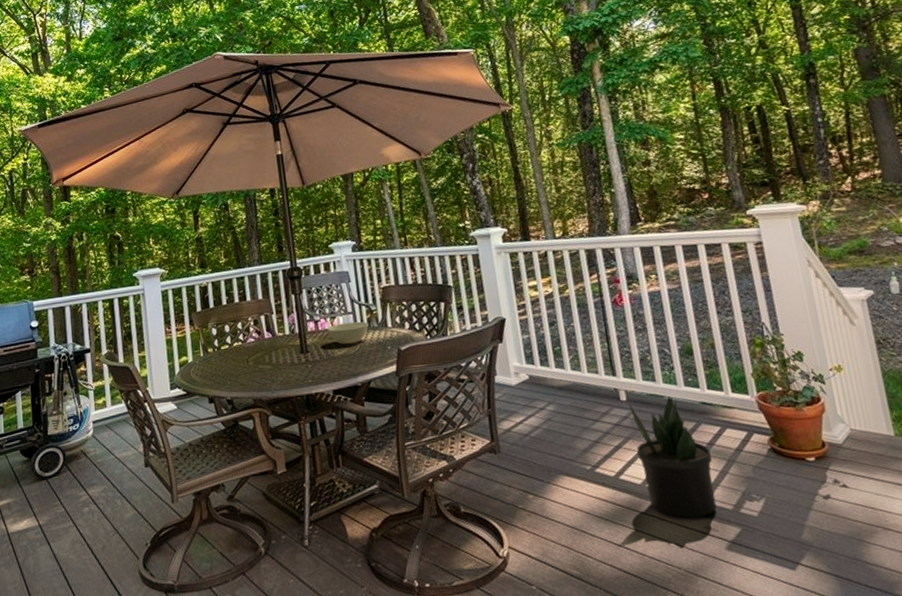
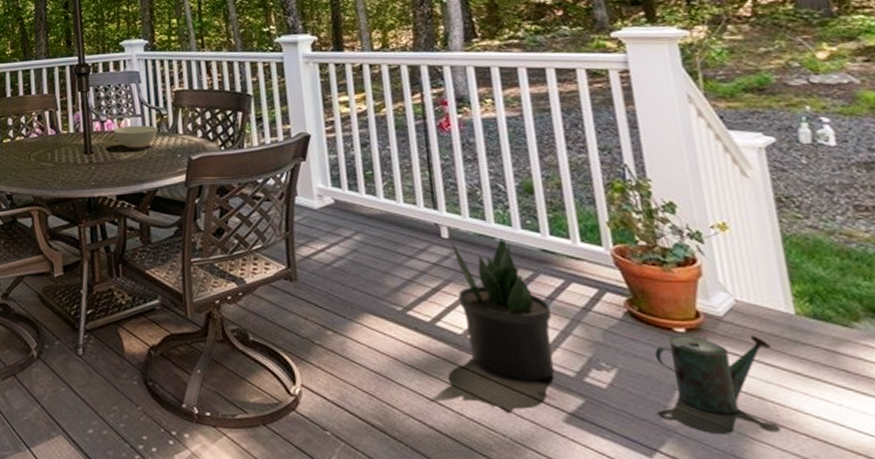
watering can: none [793,456,879,527] -> present [654,335,772,416]

